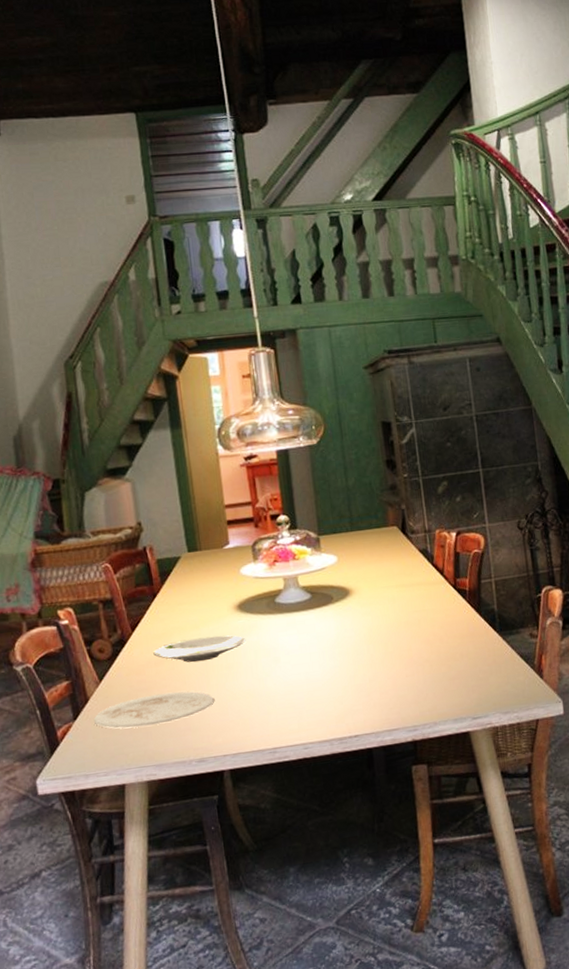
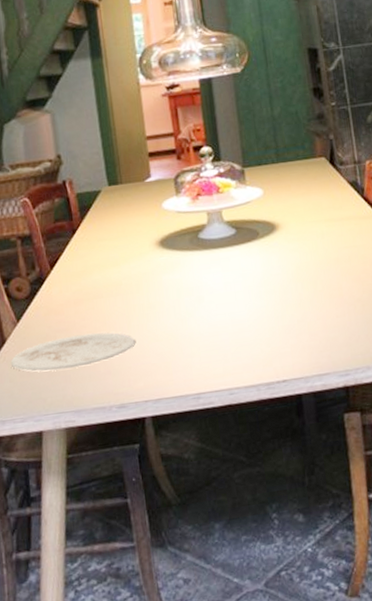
plate: present [153,635,246,663] -> none [72,273,168,302]

